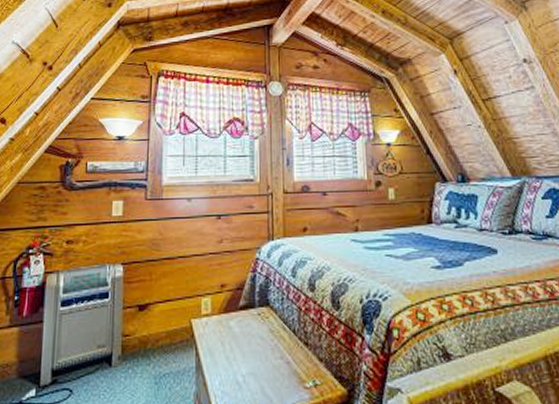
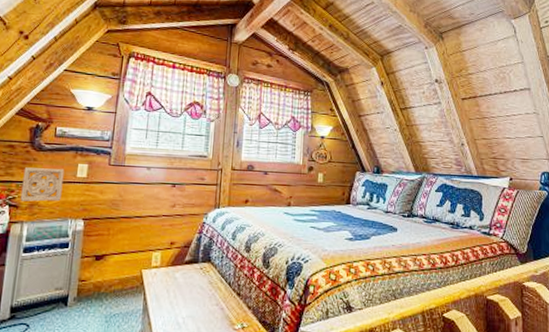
wall ornament: none [54,207,99,248] -> present [20,167,65,202]

